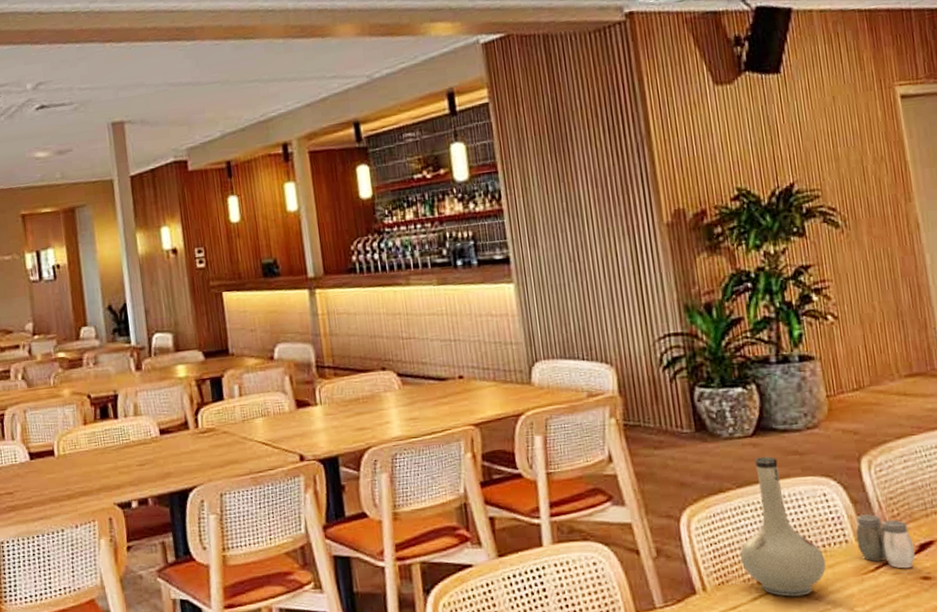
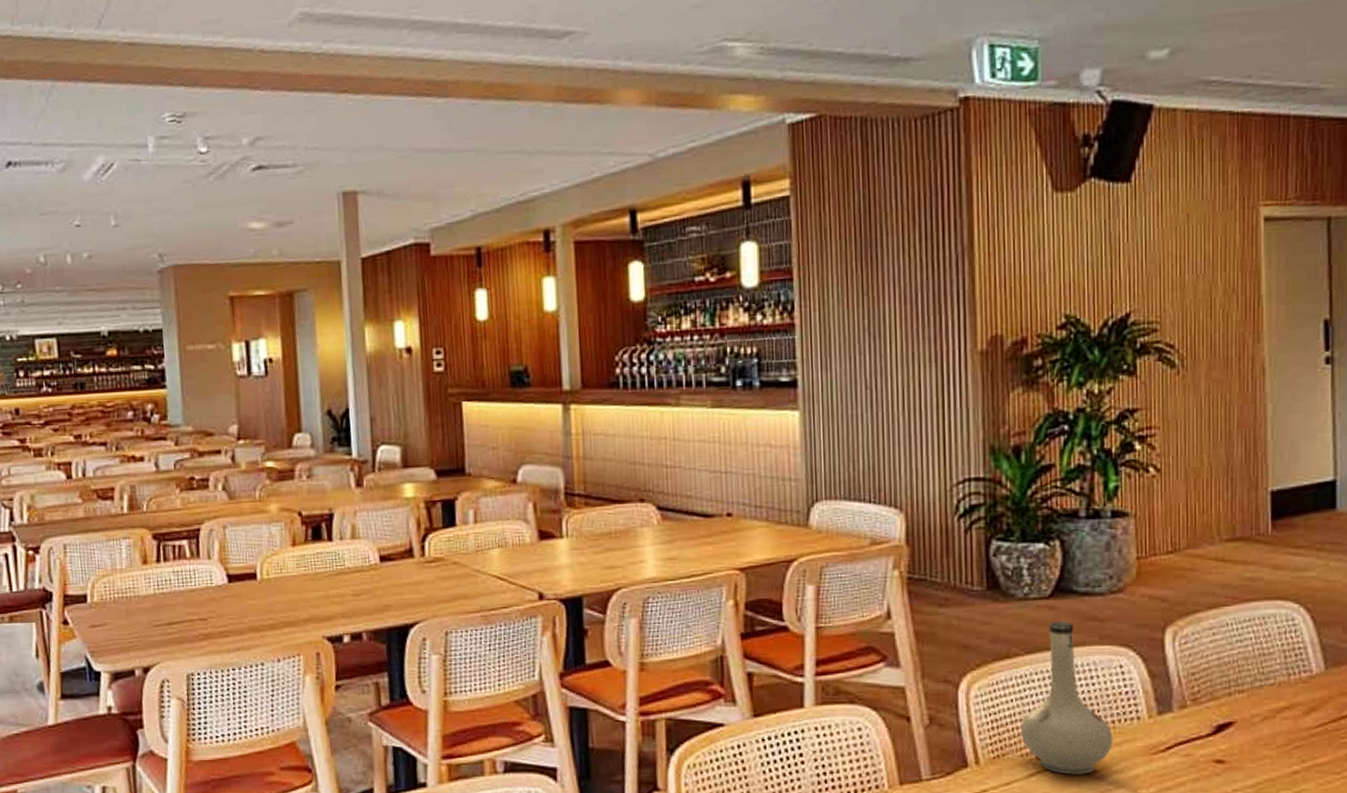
salt and pepper shaker: present [855,514,915,569] -> none [1149,690,1211,750]

